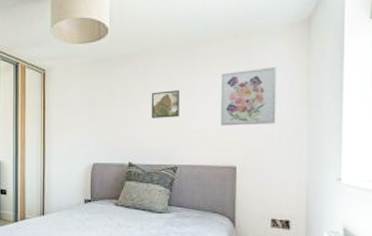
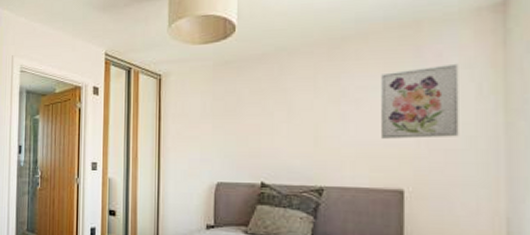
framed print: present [151,90,179,118] -> none [289,96,325,129]

